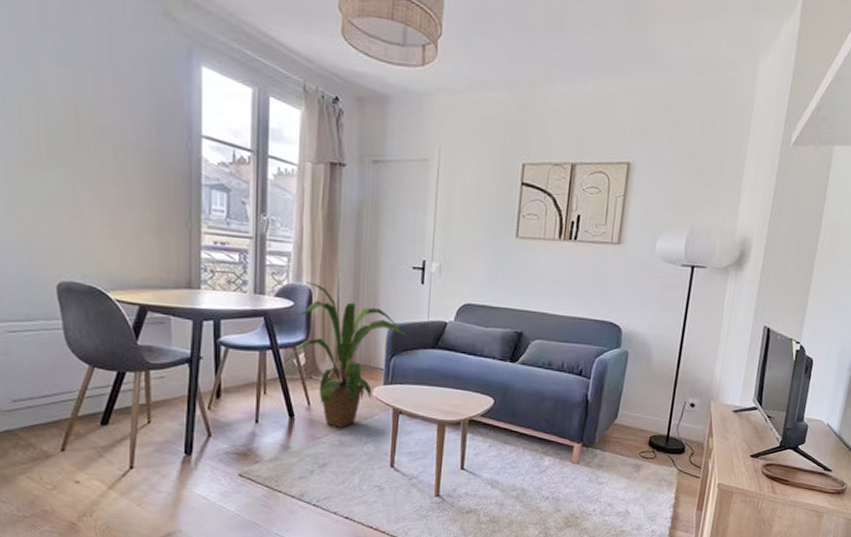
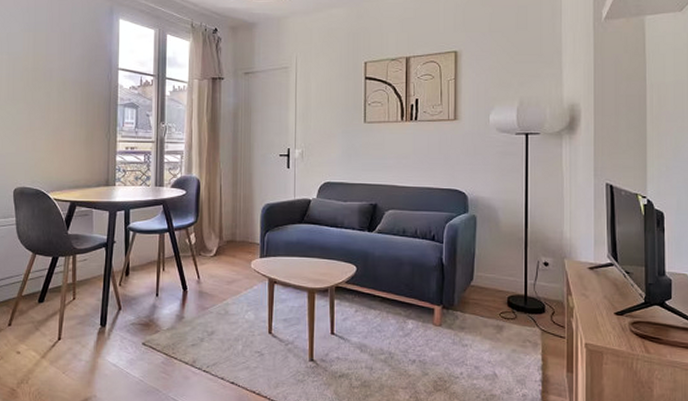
house plant: present [285,281,405,428] -> none [179,173,276,298]

